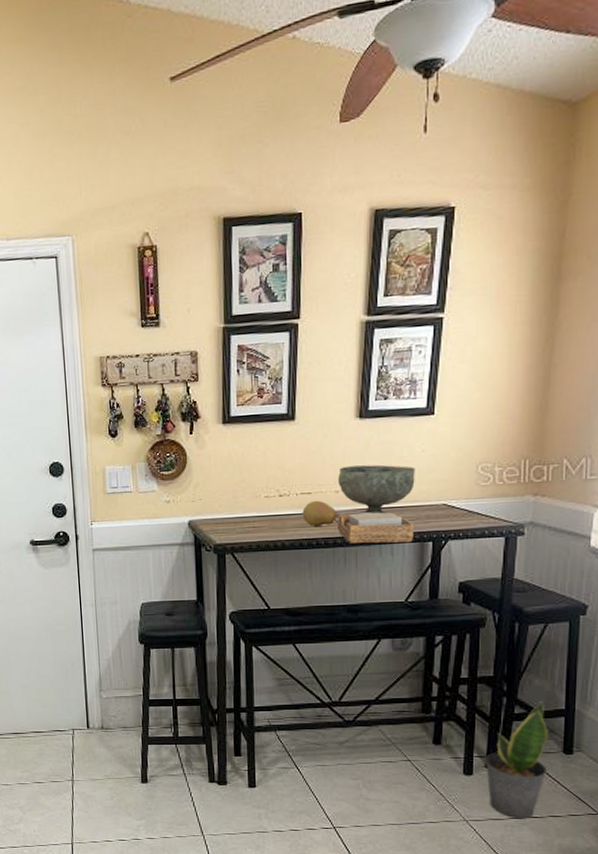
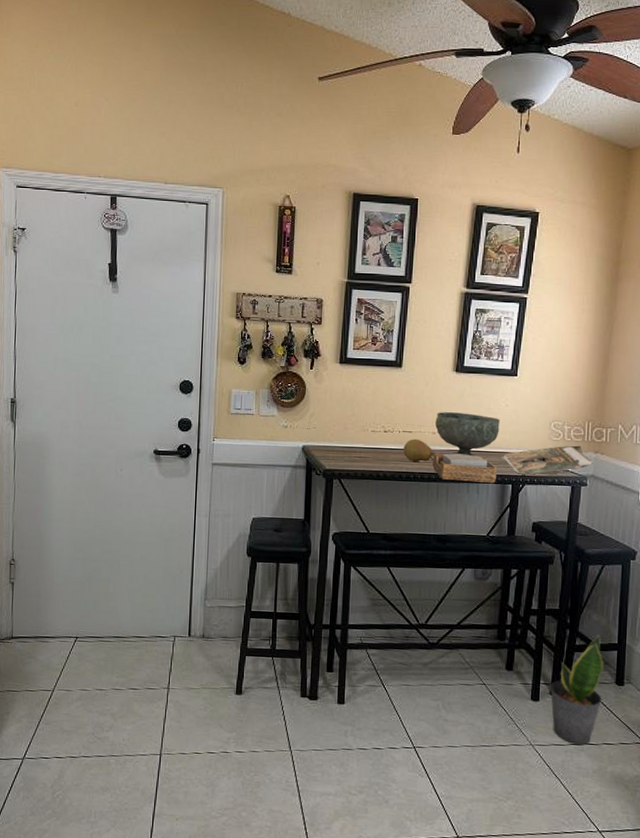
magazine: none [419,489,532,529] -> present [502,445,593,476]

